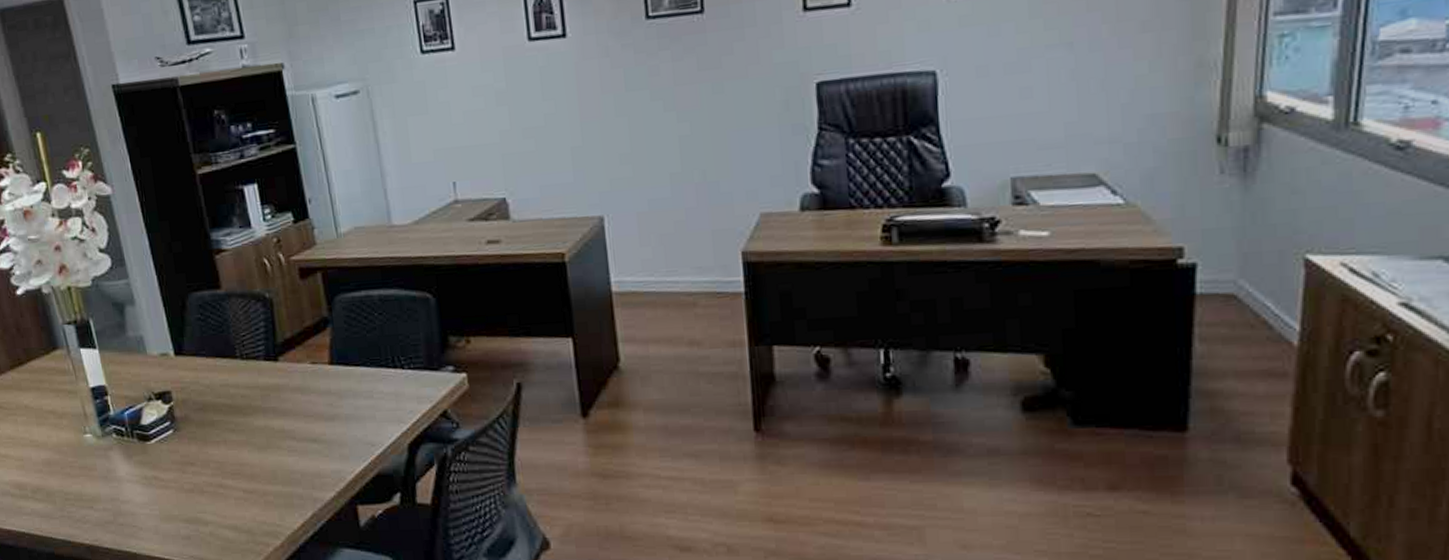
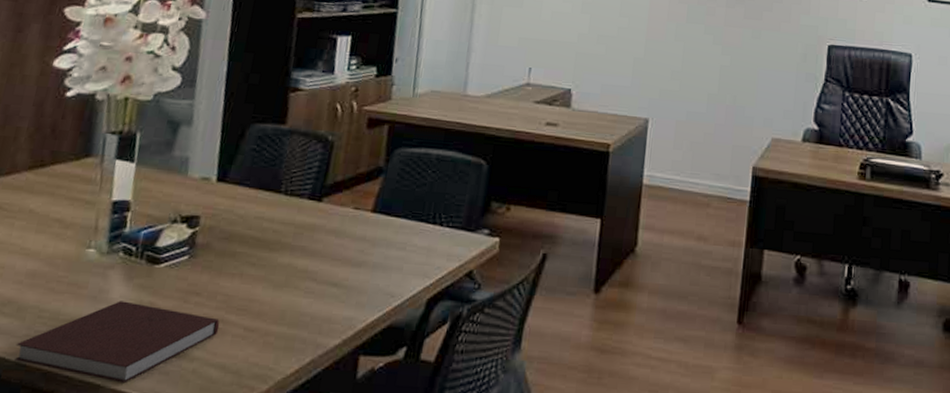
notebook: none [56,477,222,550] -> present [13,301,220,384]

